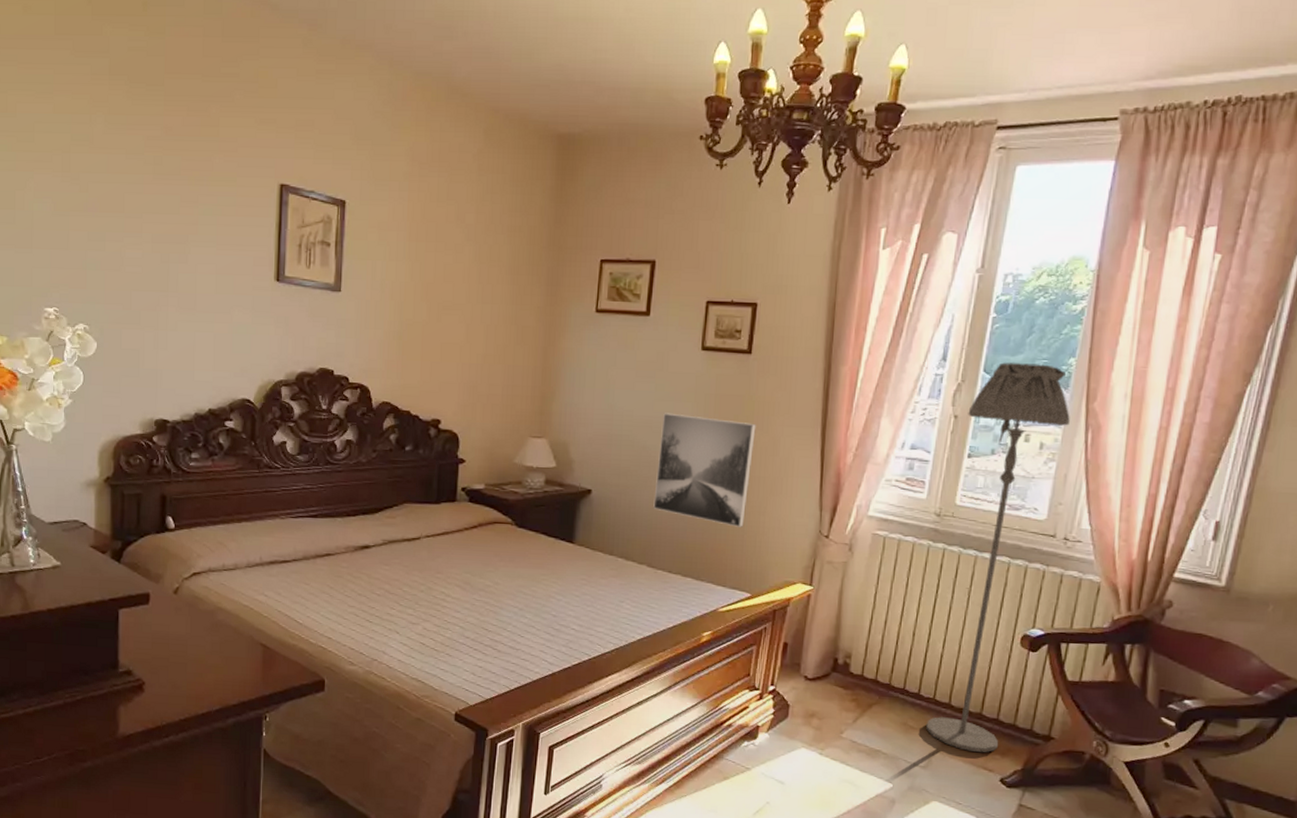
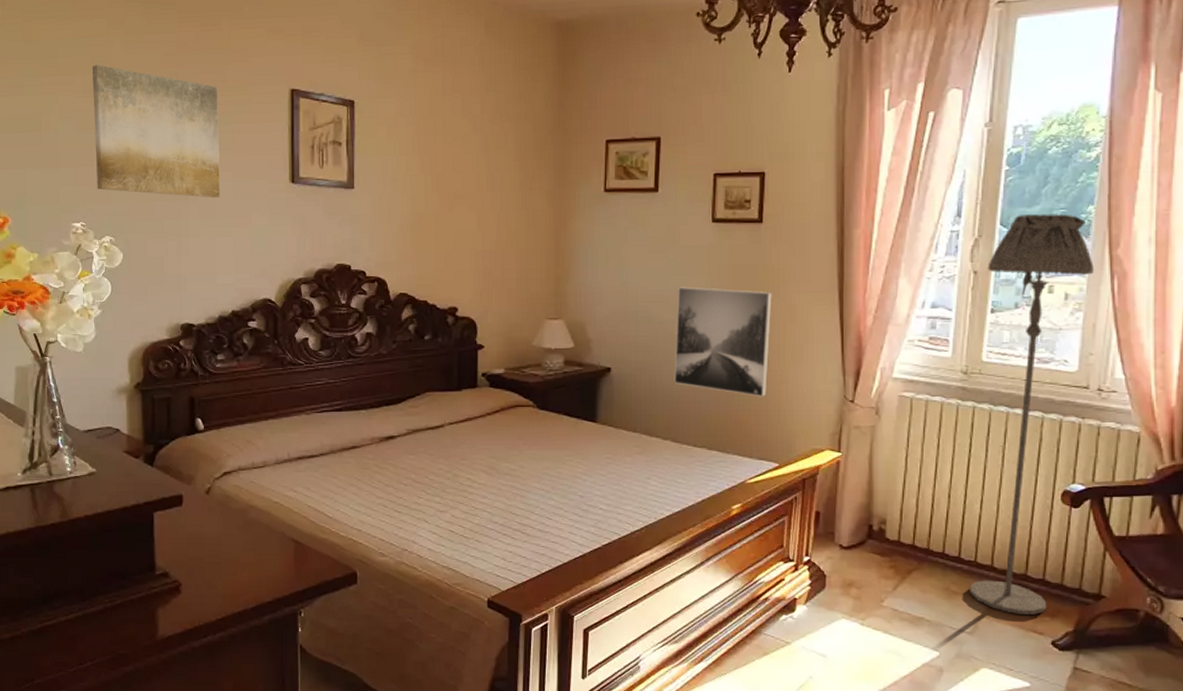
wall art: none [71,144,204,291] -> present [92,65,220,198]

